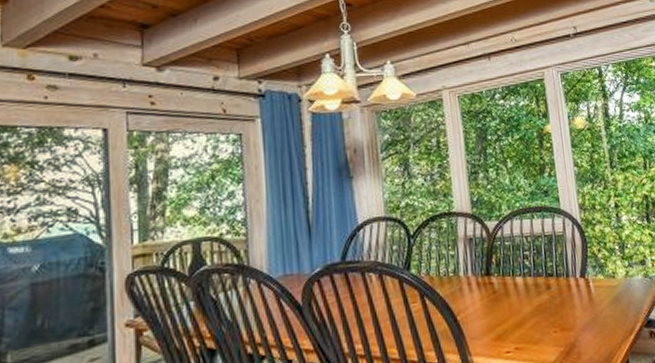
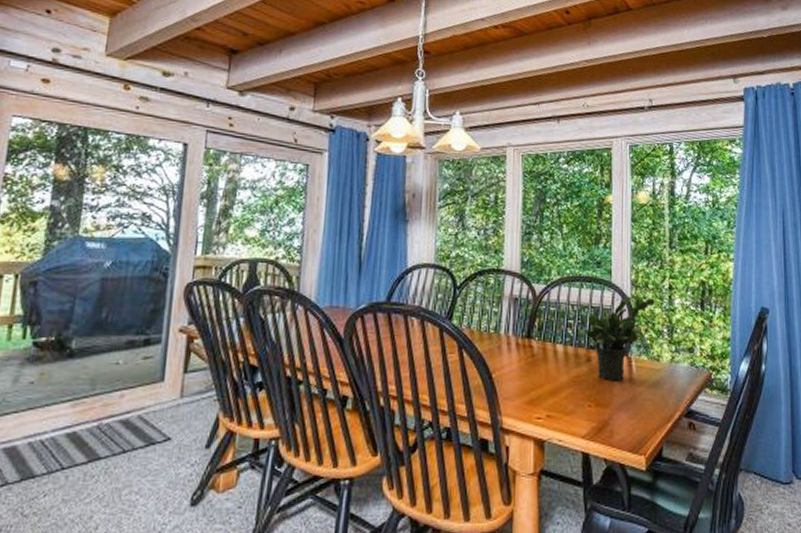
potted plant: none [542,218,604,304] -> present [586,296,655,380]

